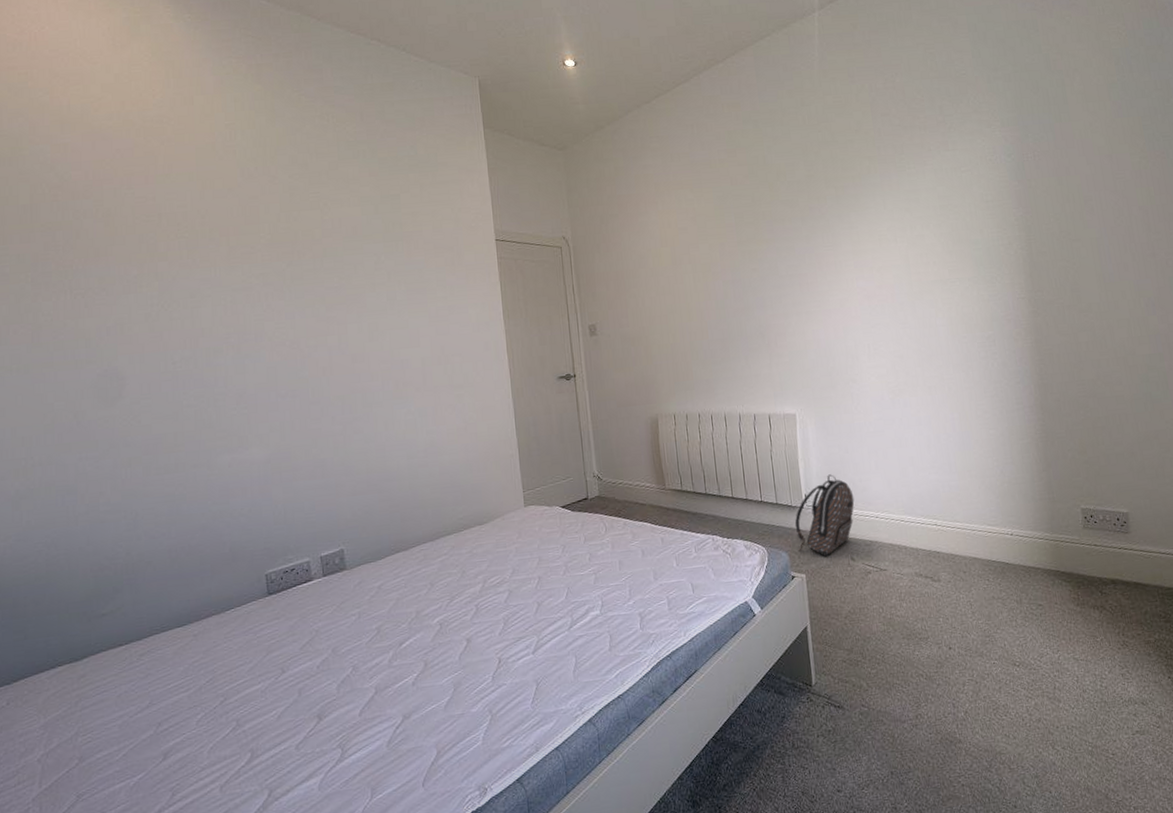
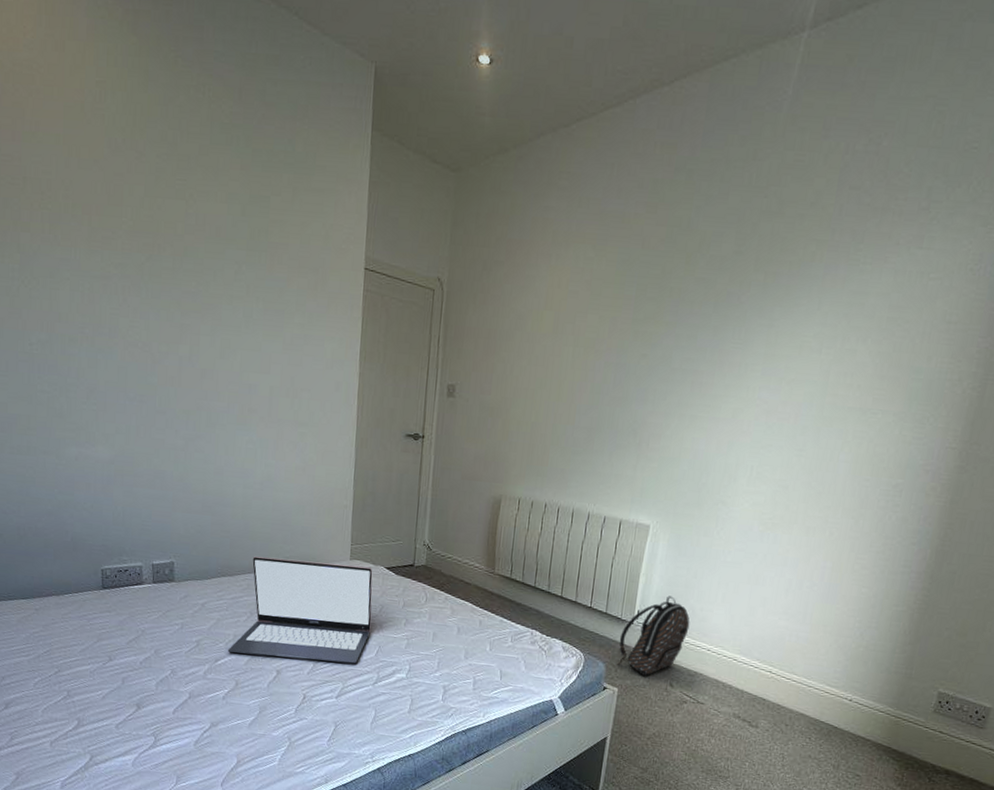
laptop: none [411,510,557,632] -> present [227,556,373,664]

